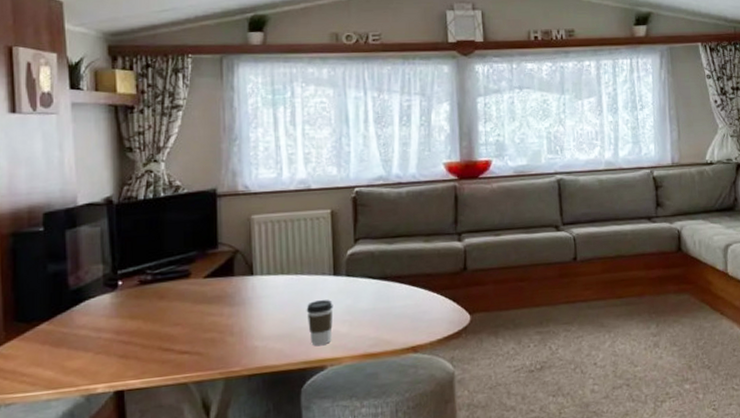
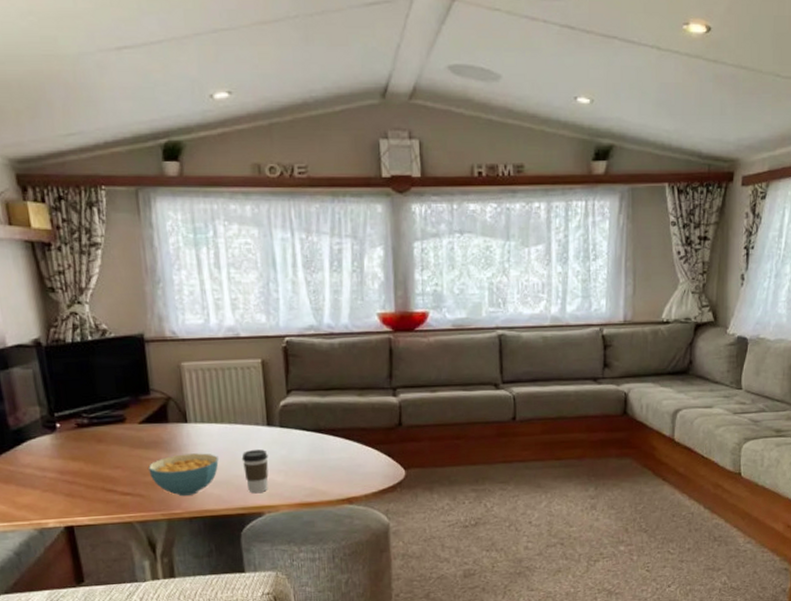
cereal bowl: none [210,305,283,353] -> present [149,453,219,497]

